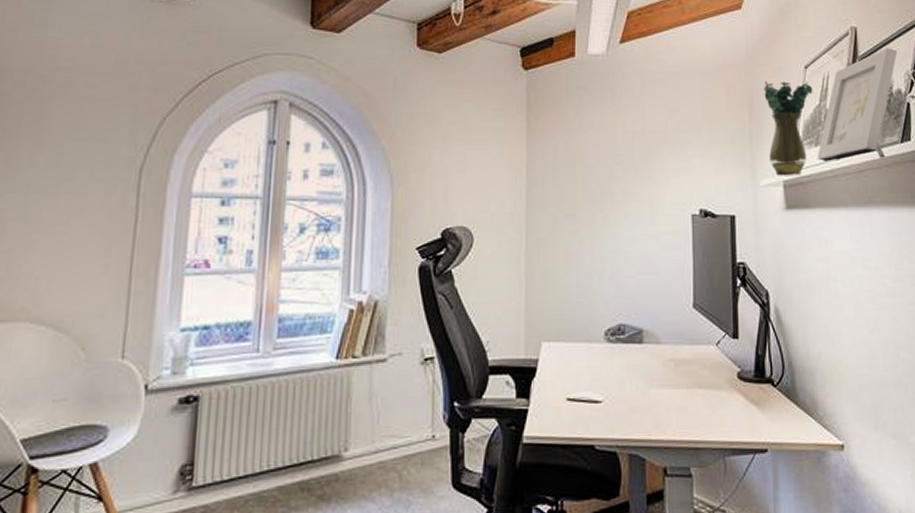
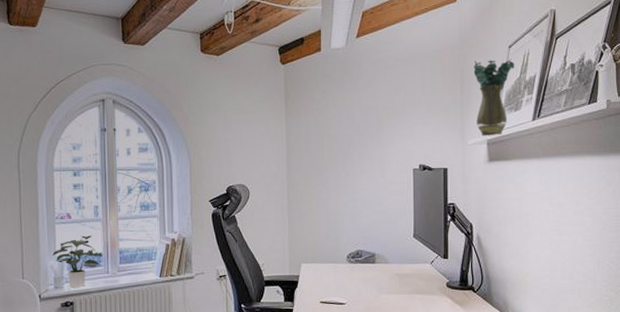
potted plant: none [174,293,252,374] -> present [52,235,103,288]
picture frame: present [817,48,898,161] -> none [516,25,591,123]

